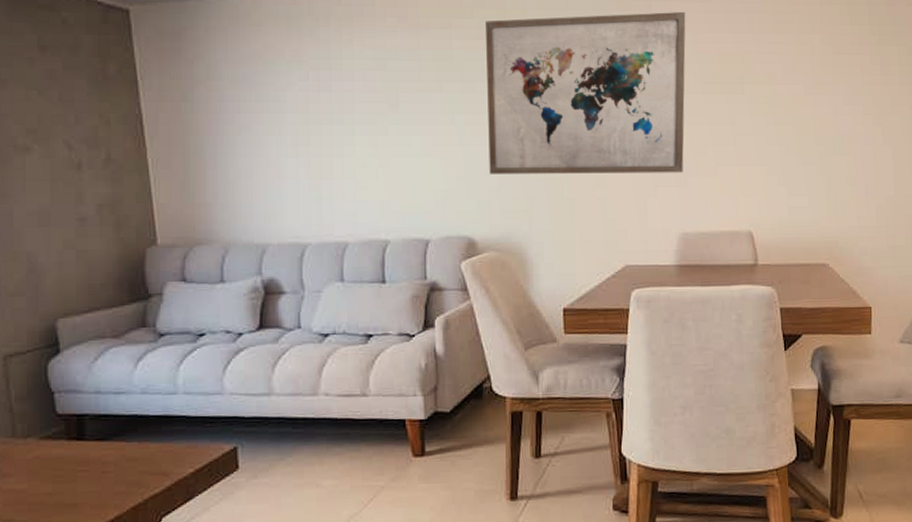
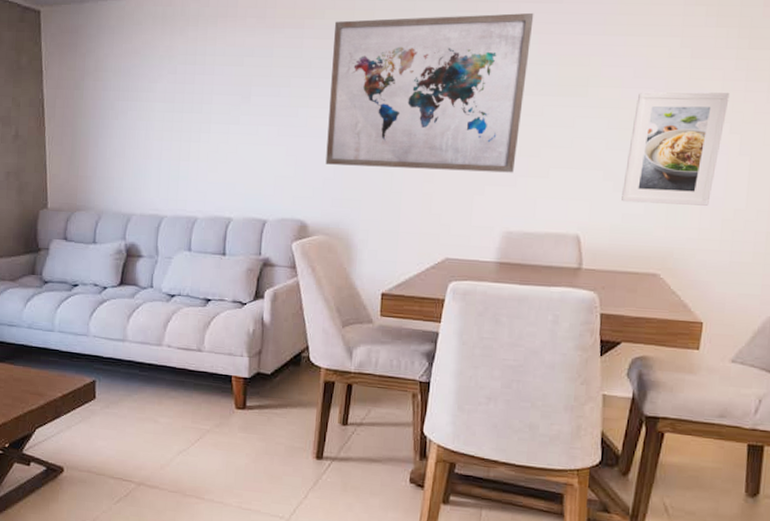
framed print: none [786,86,869,195] -> present [621,92,730,206]

